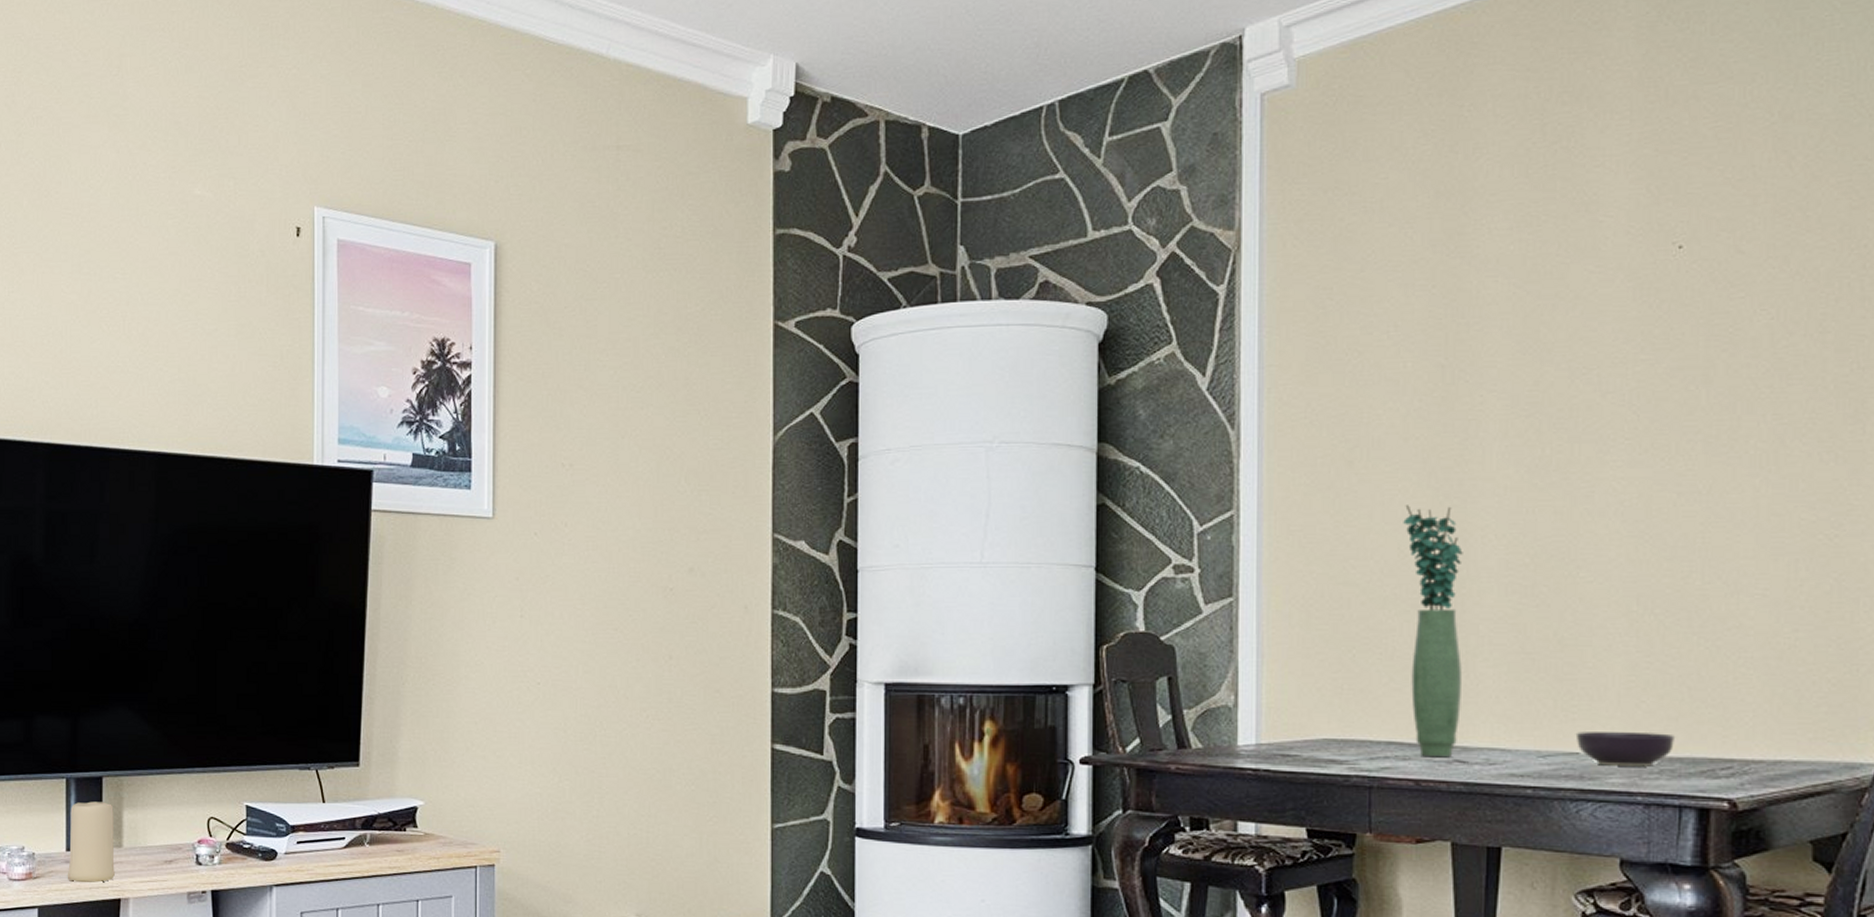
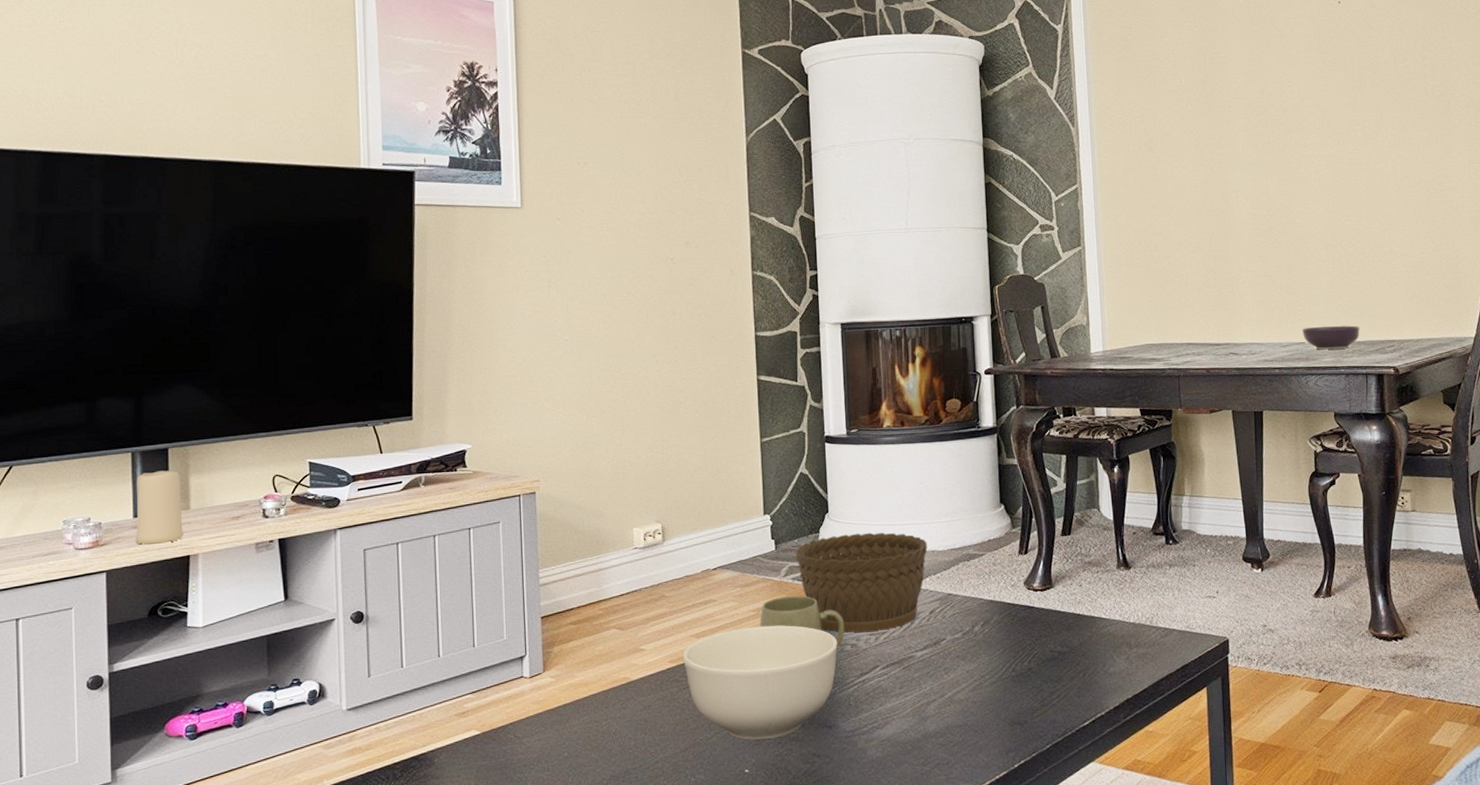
vase: present [1403,505,1463,758] -> none [1187,177,1232,352]

